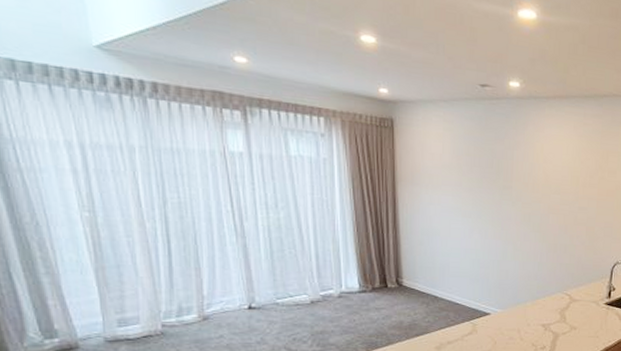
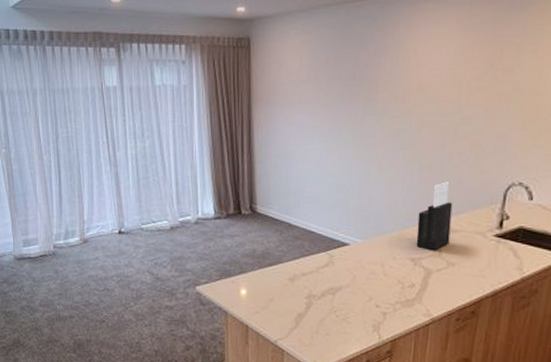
knife block: none [546,260,574,317] -> present [416,182,453,250]

